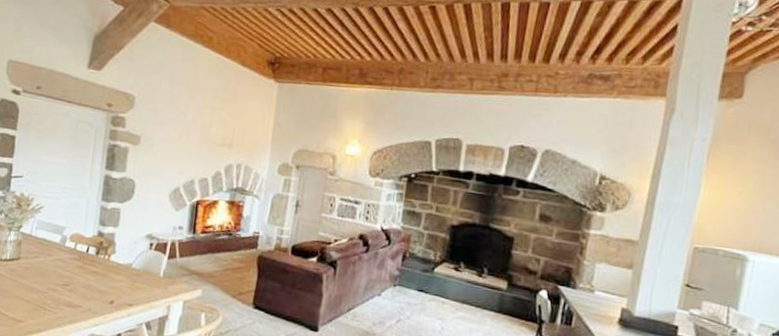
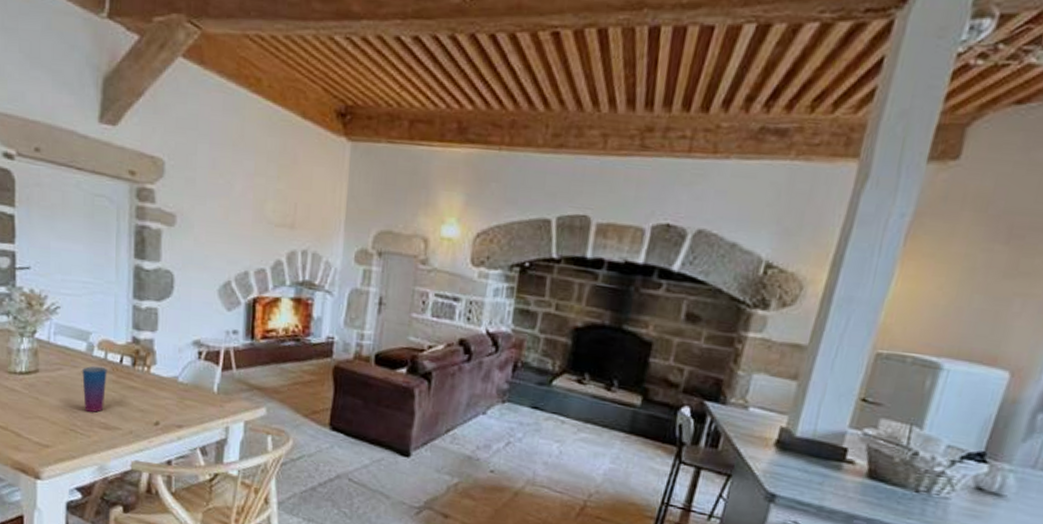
cup: none [54,254,76,293] -> present [82,365,107,413]

